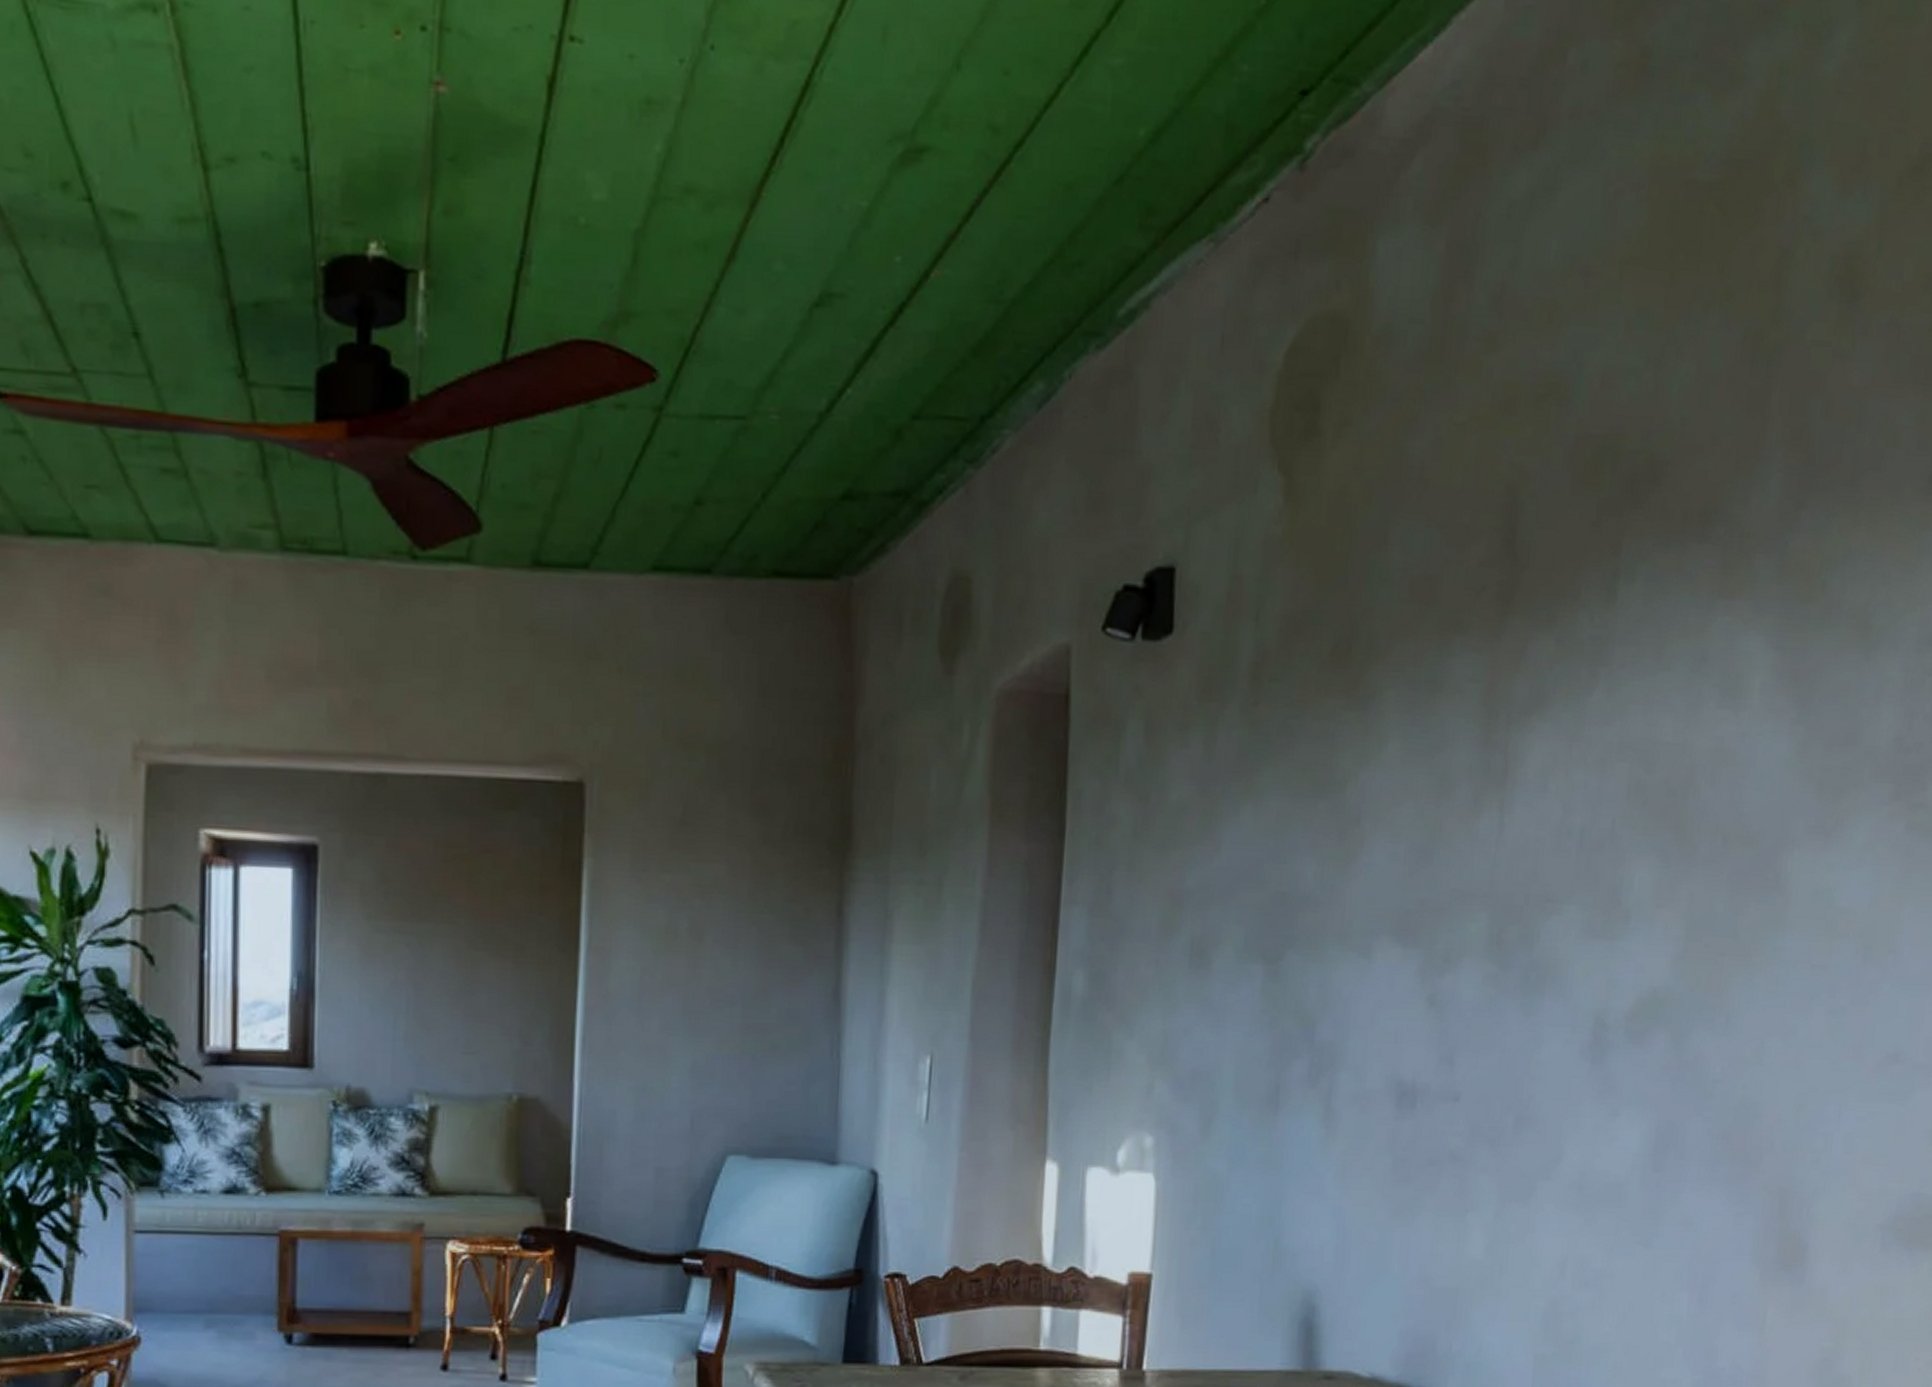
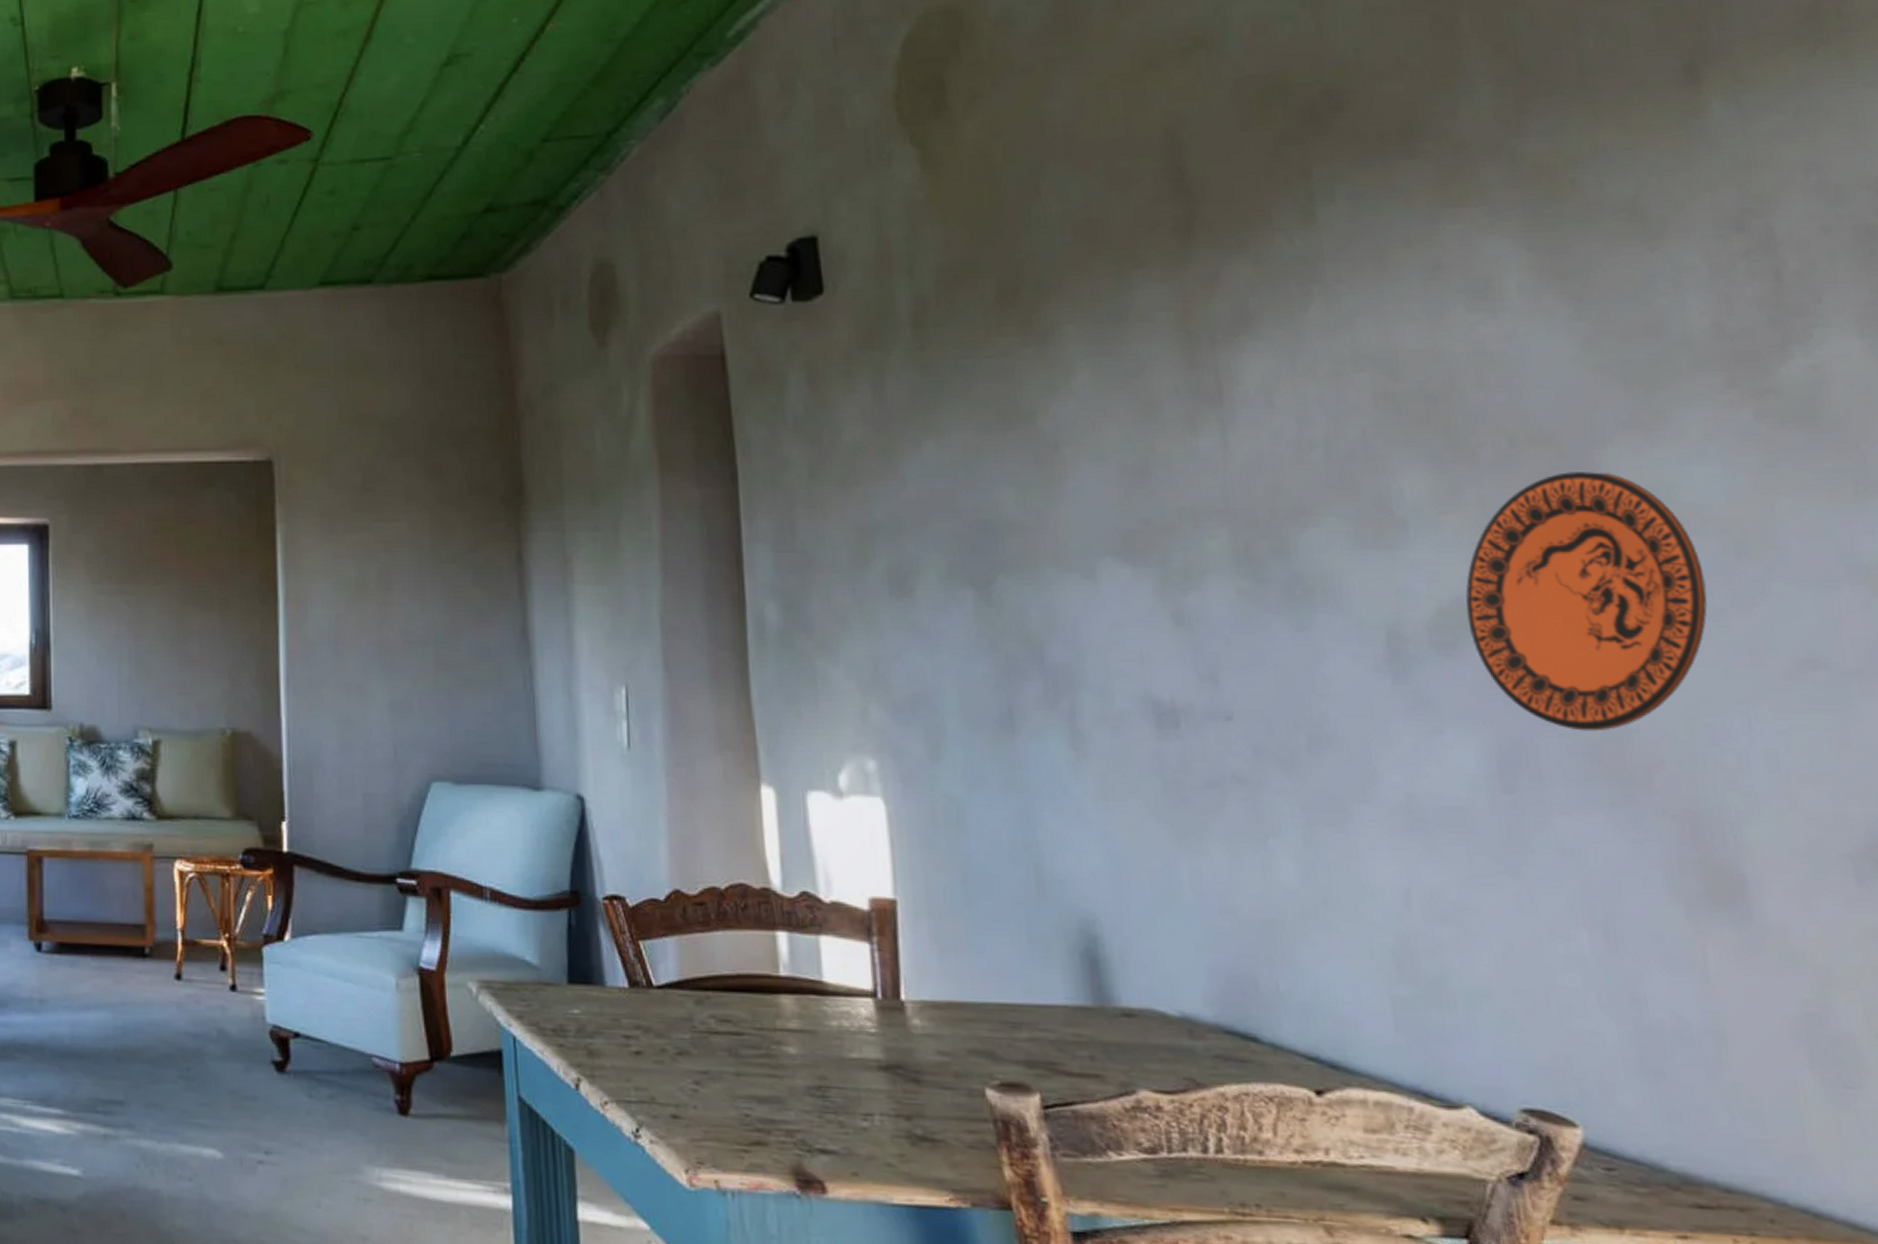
decorative plate: none [1657,872,1838,1116] -> present [1465,472,1708,732]

